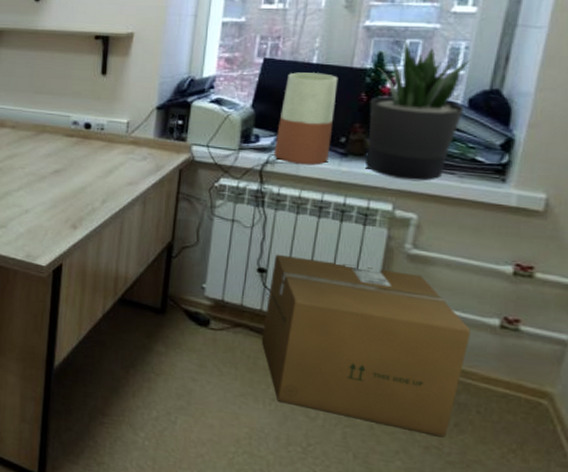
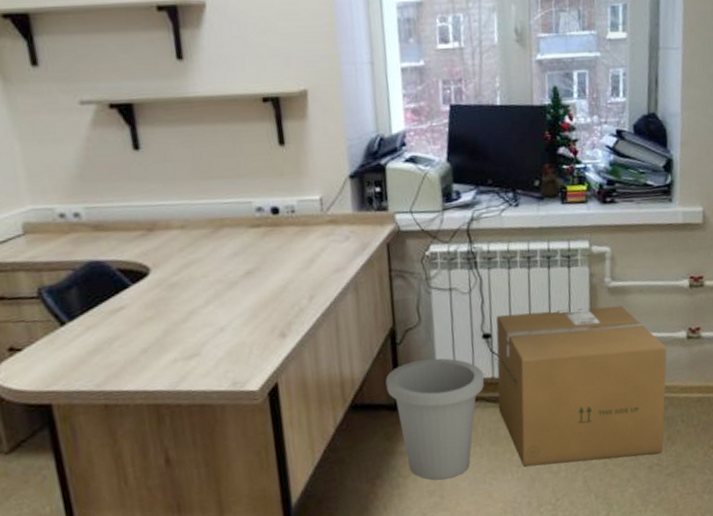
trash can: none [155,275,253,390] -> present [385,358,485,480]
vase: present [274,72,338,166] -> none [475,115,528,217]
planter: present [366,37,471,182] -> none [554,68,632,216]

